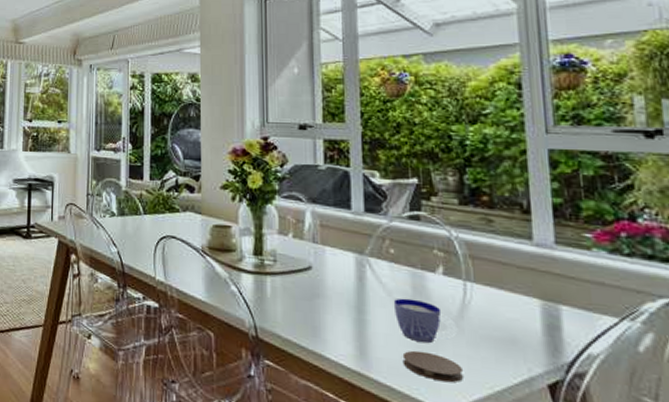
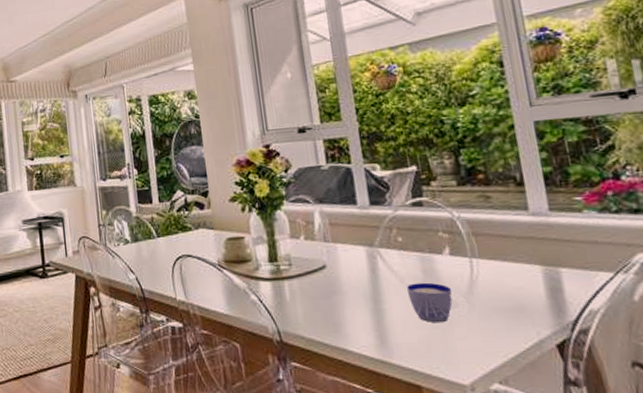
coaster: present [402,350,463,383] -> none [420,331,479,357]

